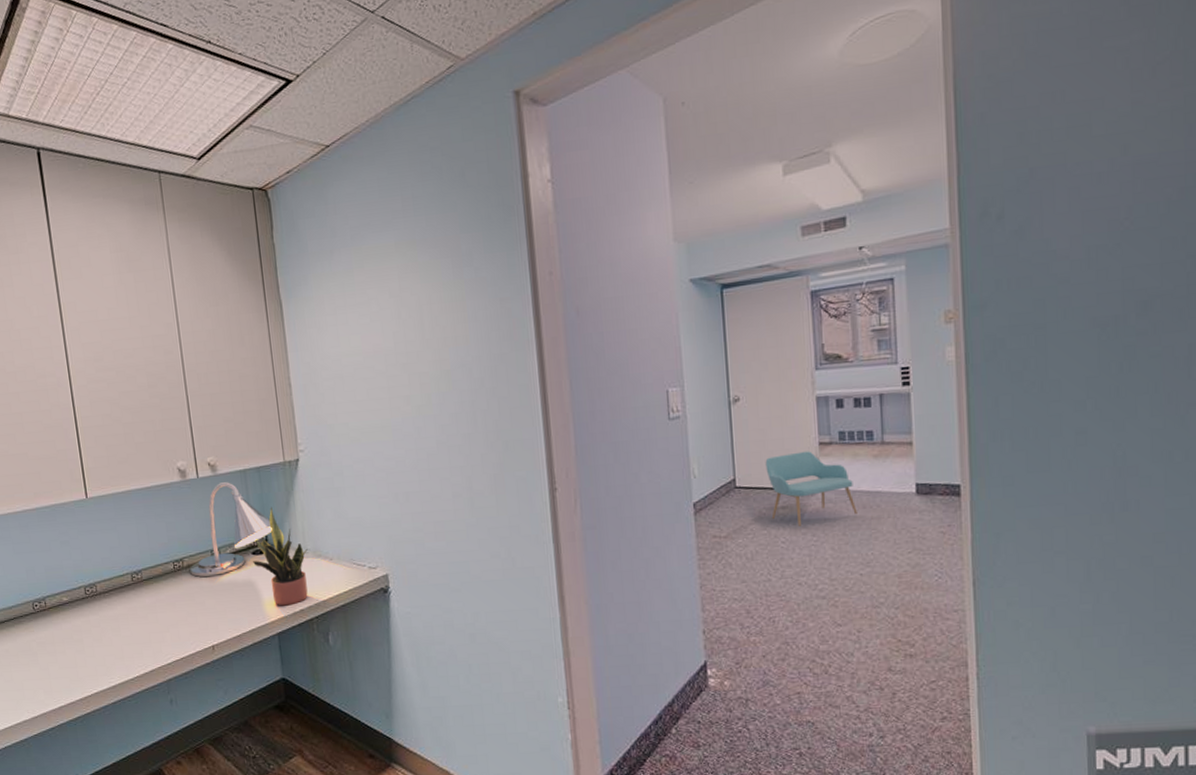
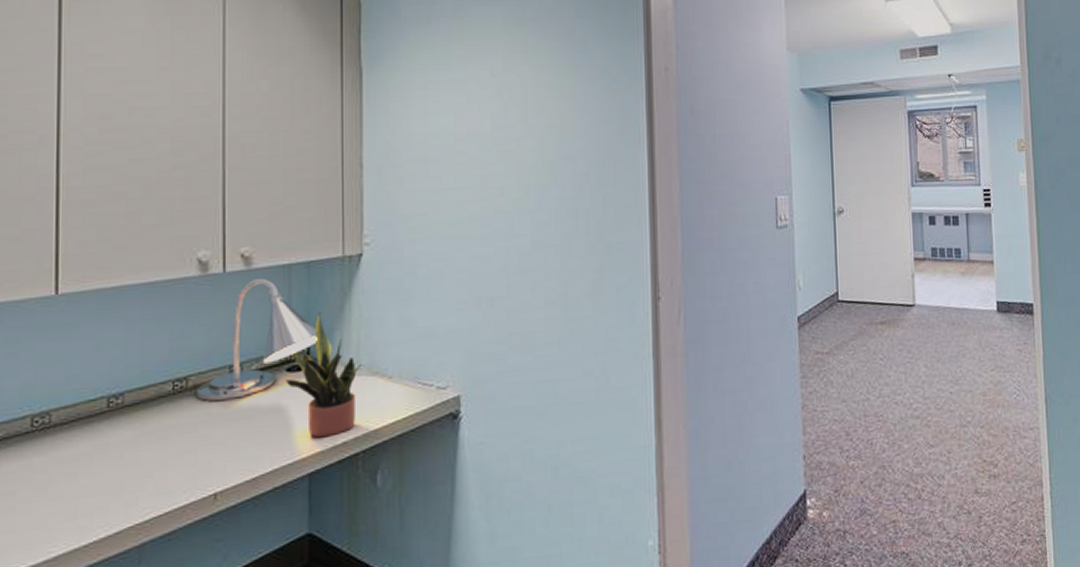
sofa: present [765,451,858,526] -> none [866,266,948,343]

